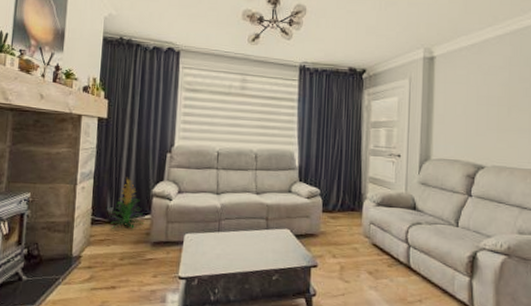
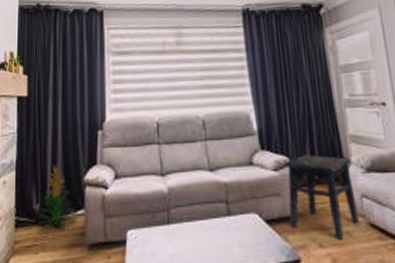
side table: none [313,188,367,253] -> present [284,154,361,240]

